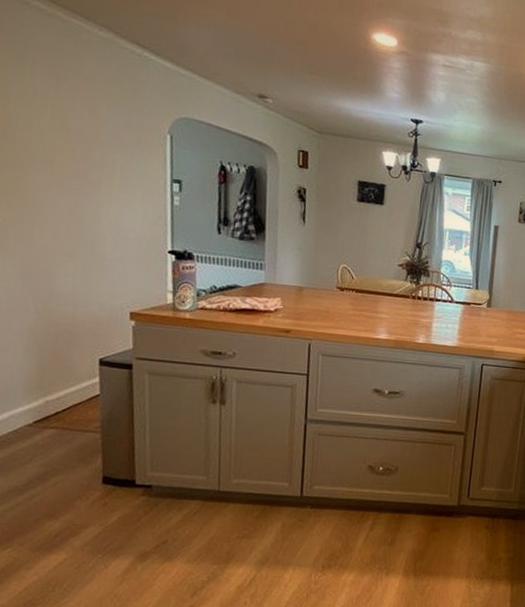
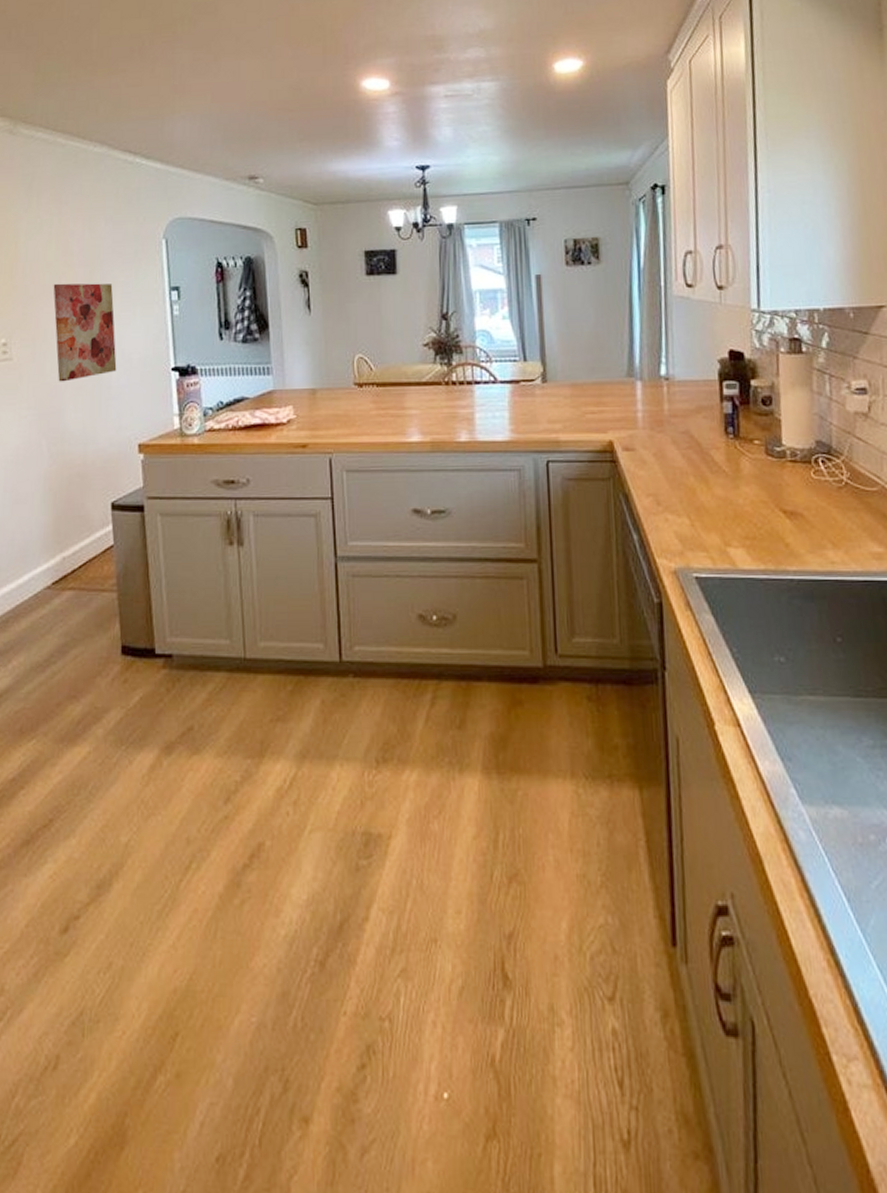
wall art: none [46,154,112,248] -> present [53,283,117,382]

